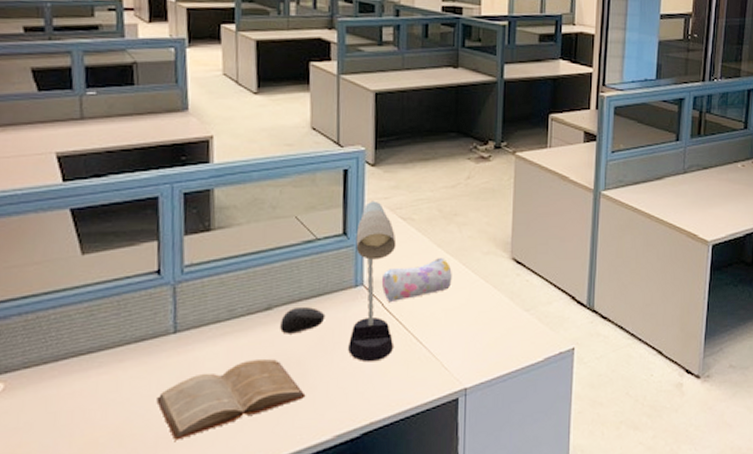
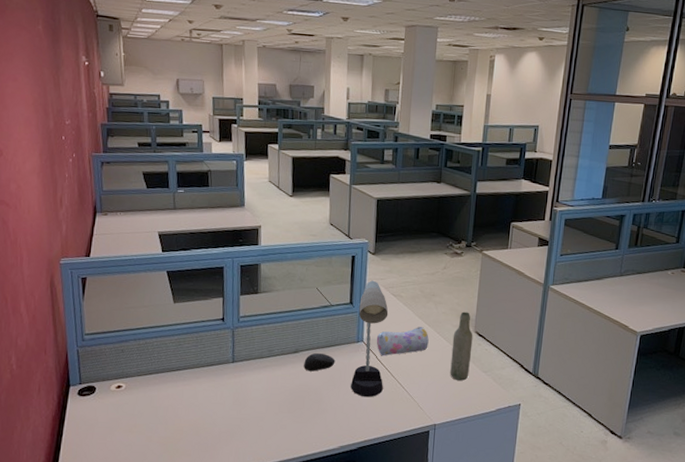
book: present [156,358,306,441] -> none [220,386,320,436]
bottle: none [482,233,510,325] -> present [450,311,473,381]

